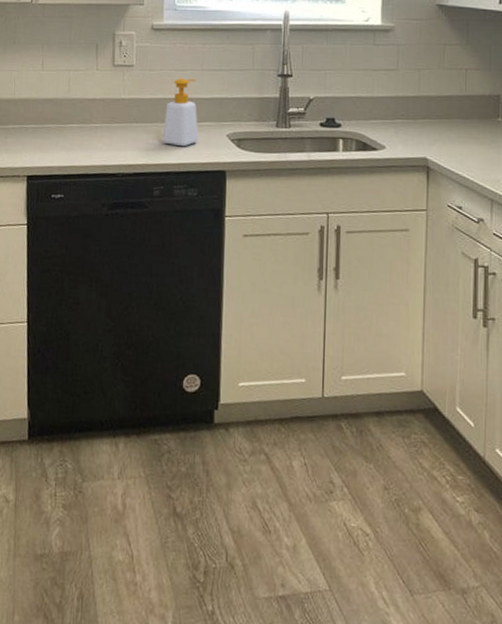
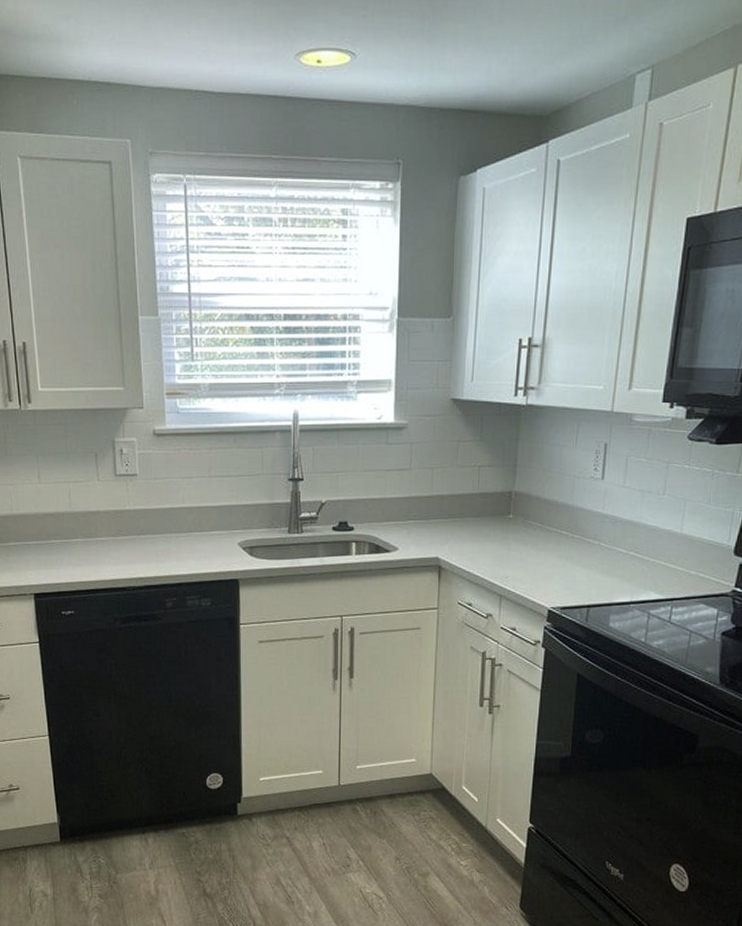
soap bottle: present [162,78,199,147] -> none [172,485,209,557]

